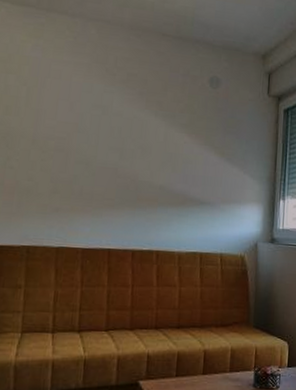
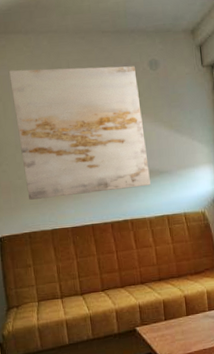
wall art: none [36,52,193,216] -> present [9,66,151,200]

